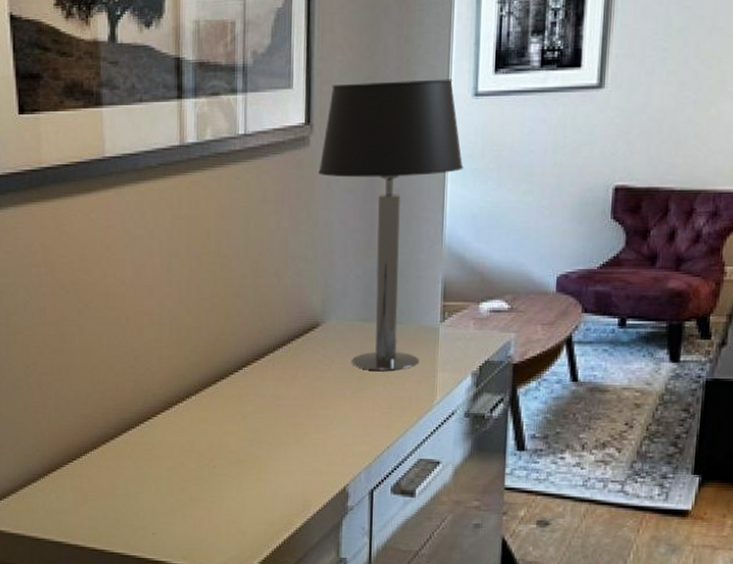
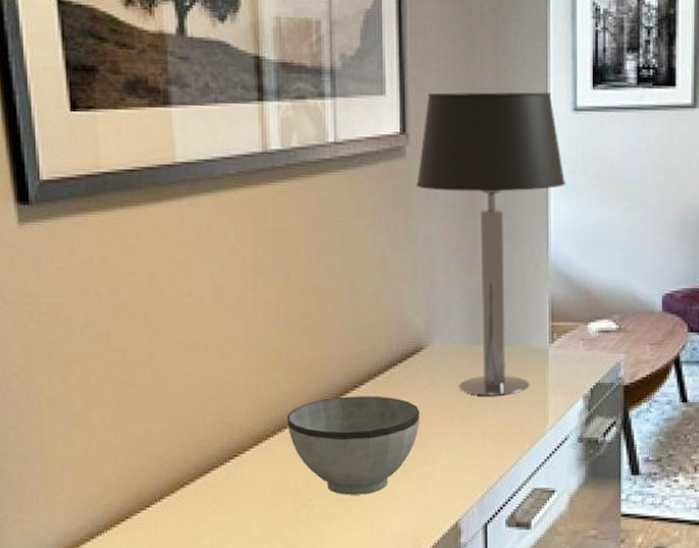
bowl: none [194,368,315,458] -> present [286,396,420,495]

